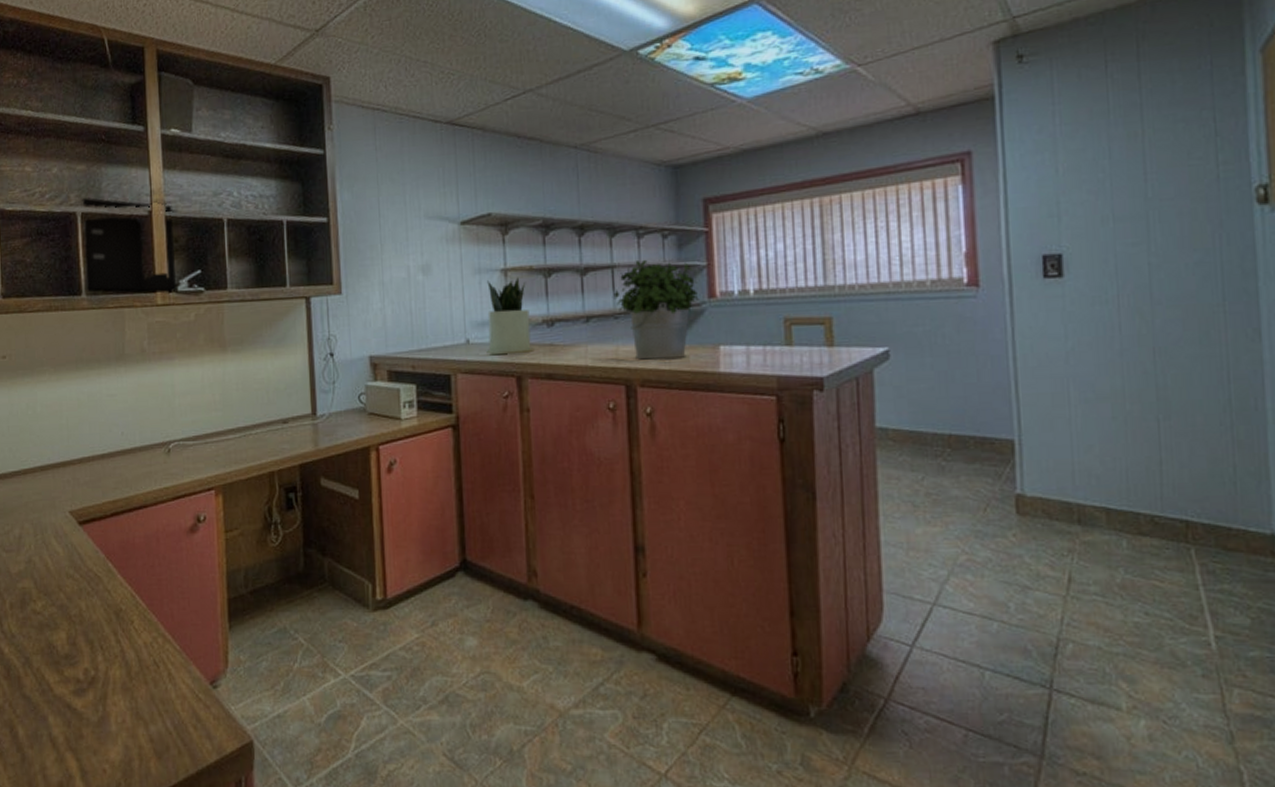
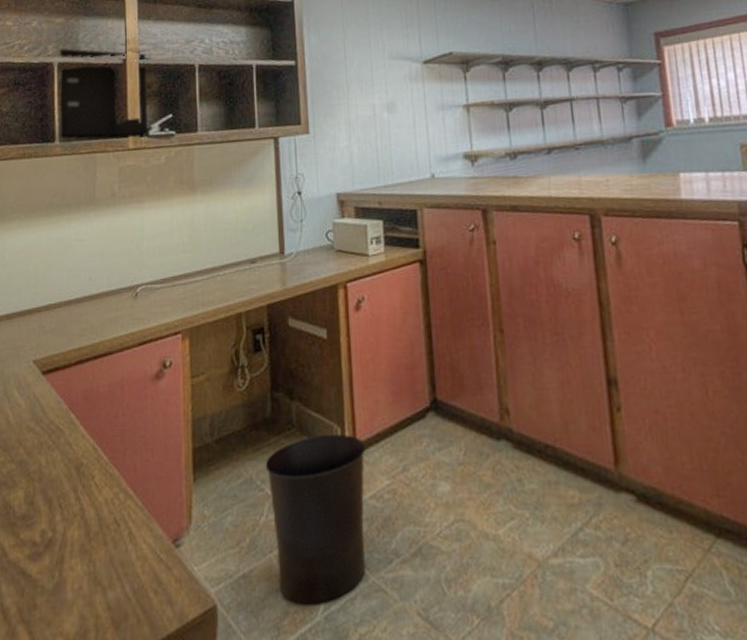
waste bin: none [298,589,396,743] -> present [265,433,366,604]
planter: present [485,277,535,356] -> none [450,112,499,189]
potted plant: present [612,260,700,360] -> none [572,92,657,189]

